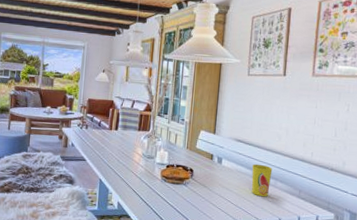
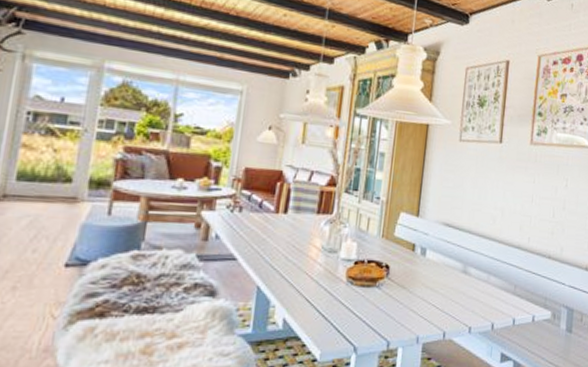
cup: present [251,164,273,197] -> none [461,254,486,297]

